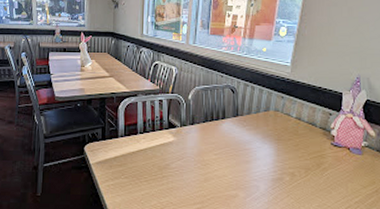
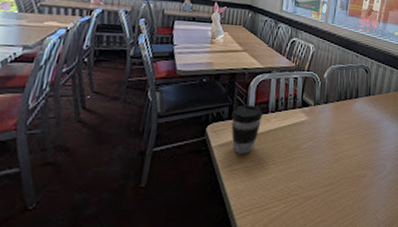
coffee cup: none [104,127,132,171] -> present [231,105,262,154]

